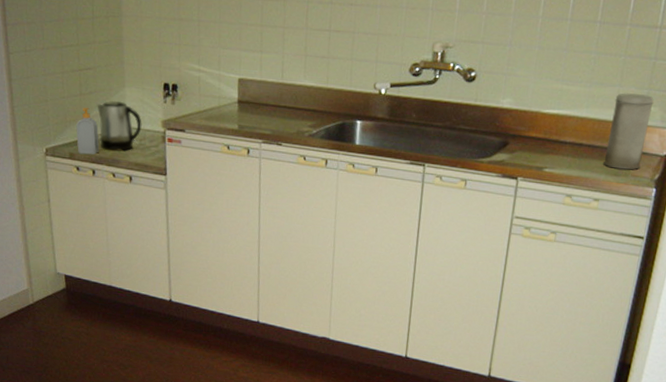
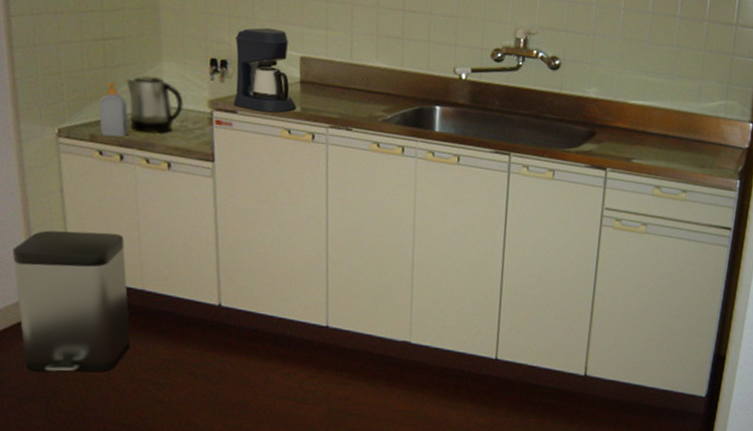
pedal bin: none [13,234,101,354] -> present [12,230,131,373]
coffee maker: none [182,53,235,132] -> present [233,27,296,114]
canister: present [603,93,654,170] -> none [689,86,734,162]

